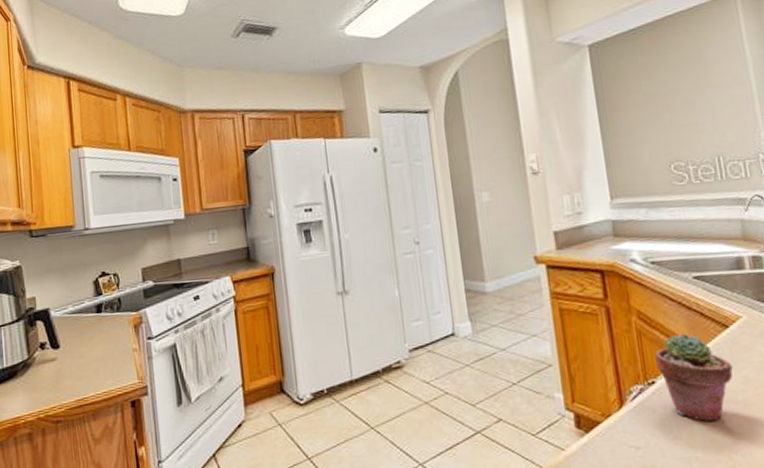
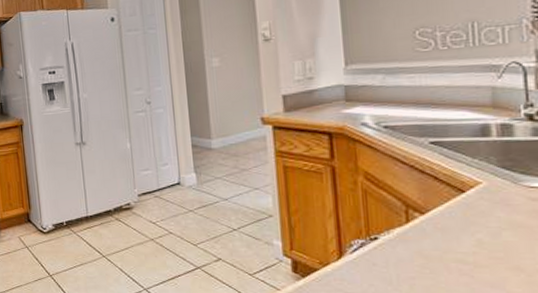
potted succulent: present [655,333,733,421] -> none [380,195,465,278]

